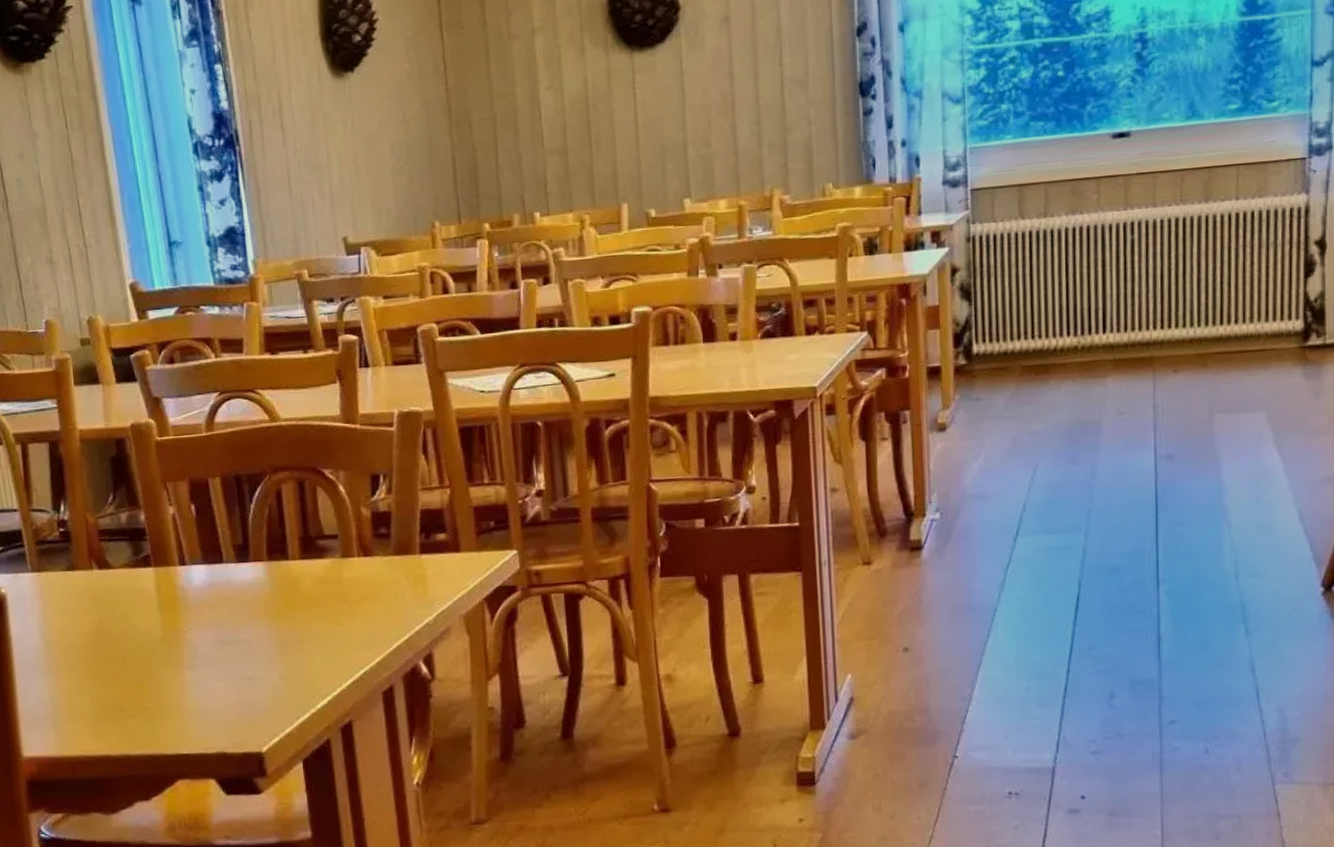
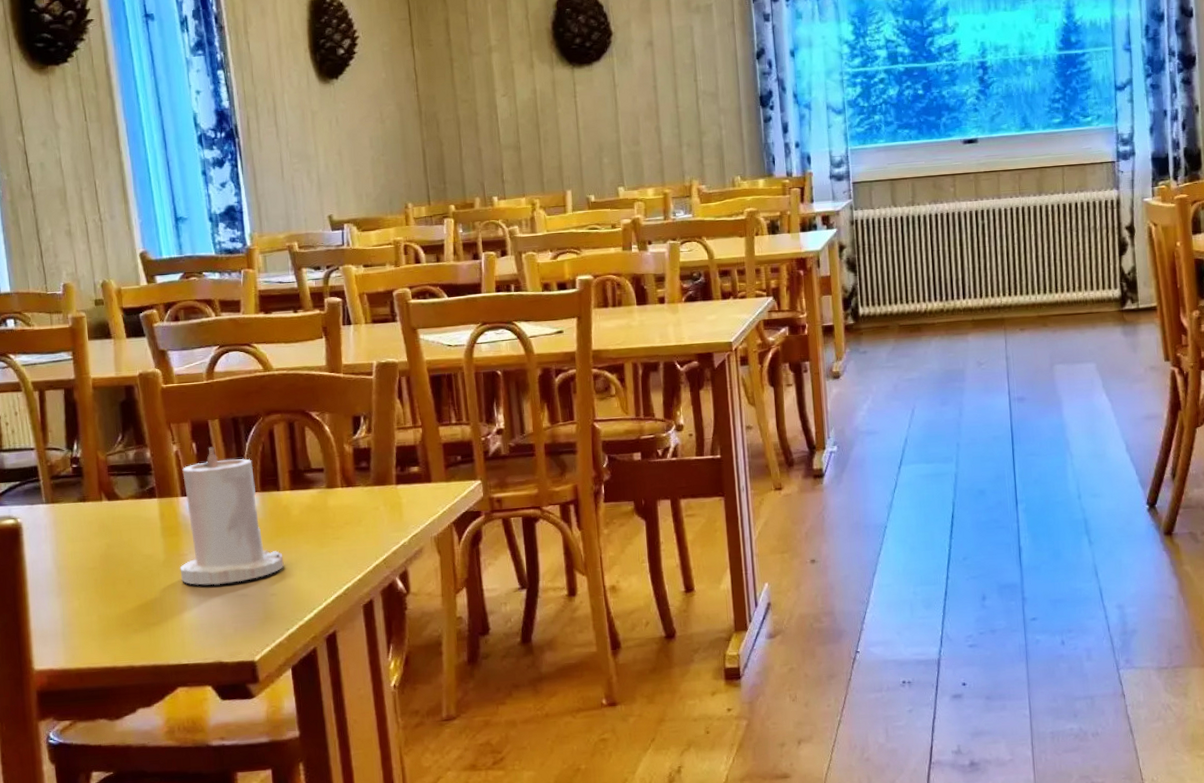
candle: none [178,509,294,667] -> present [180,447,284,586]

